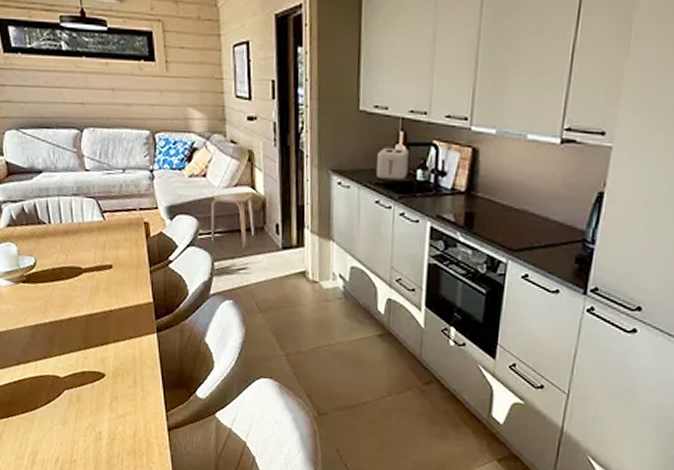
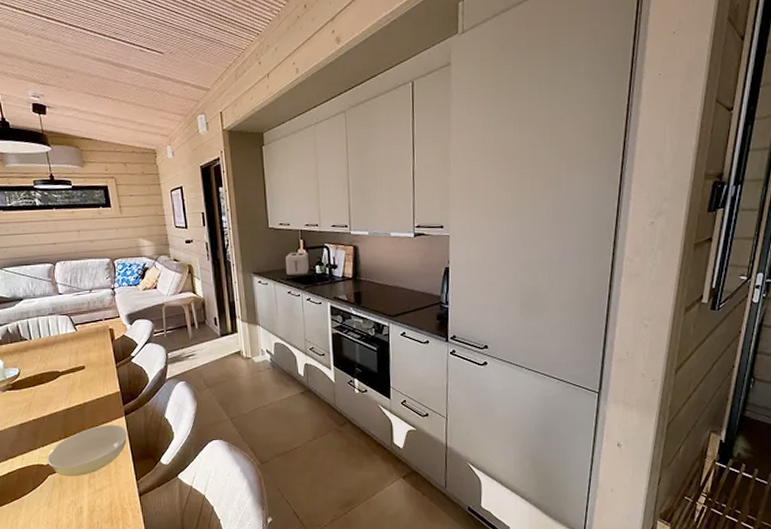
bowl: none [63,340,160,397] -> present [46,424,128,477]

